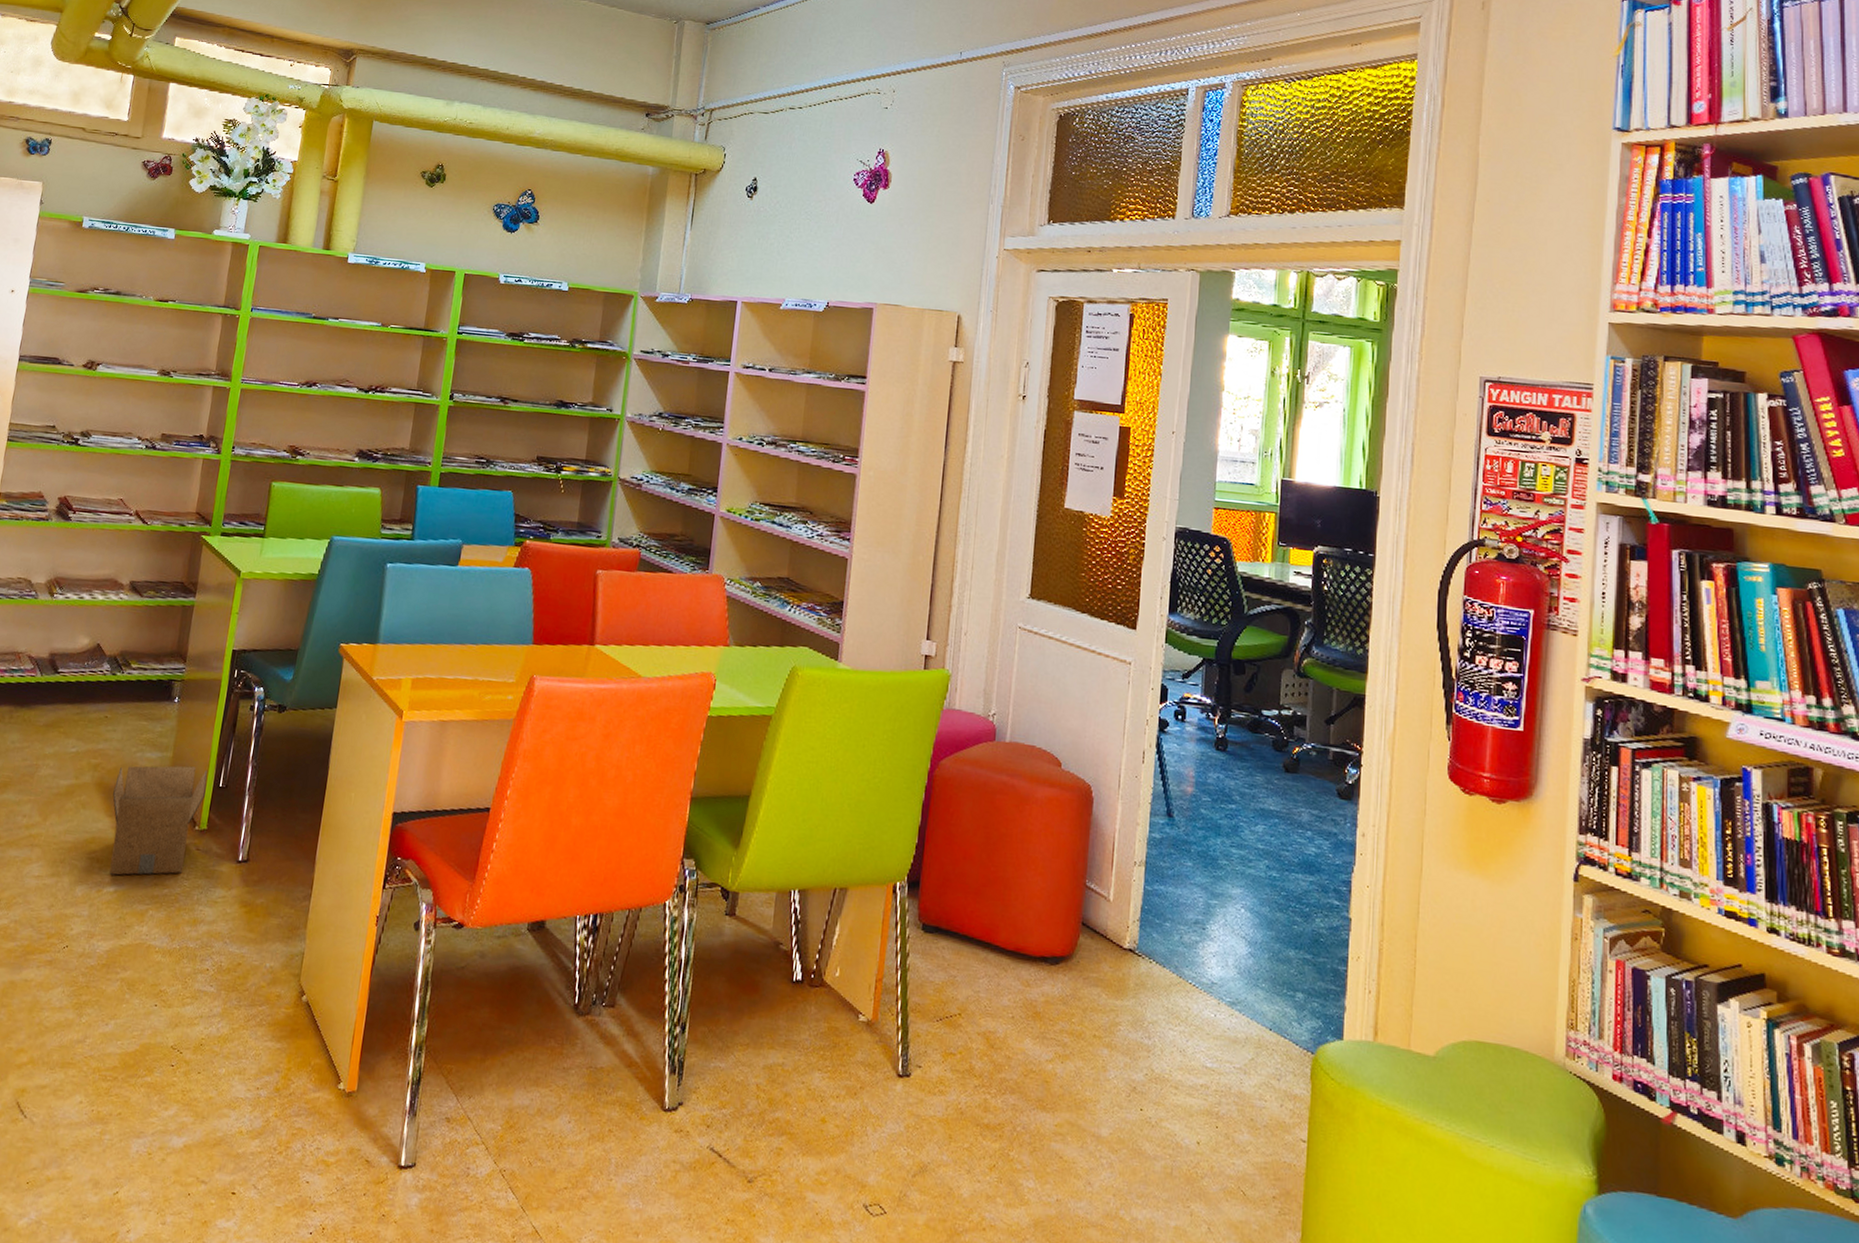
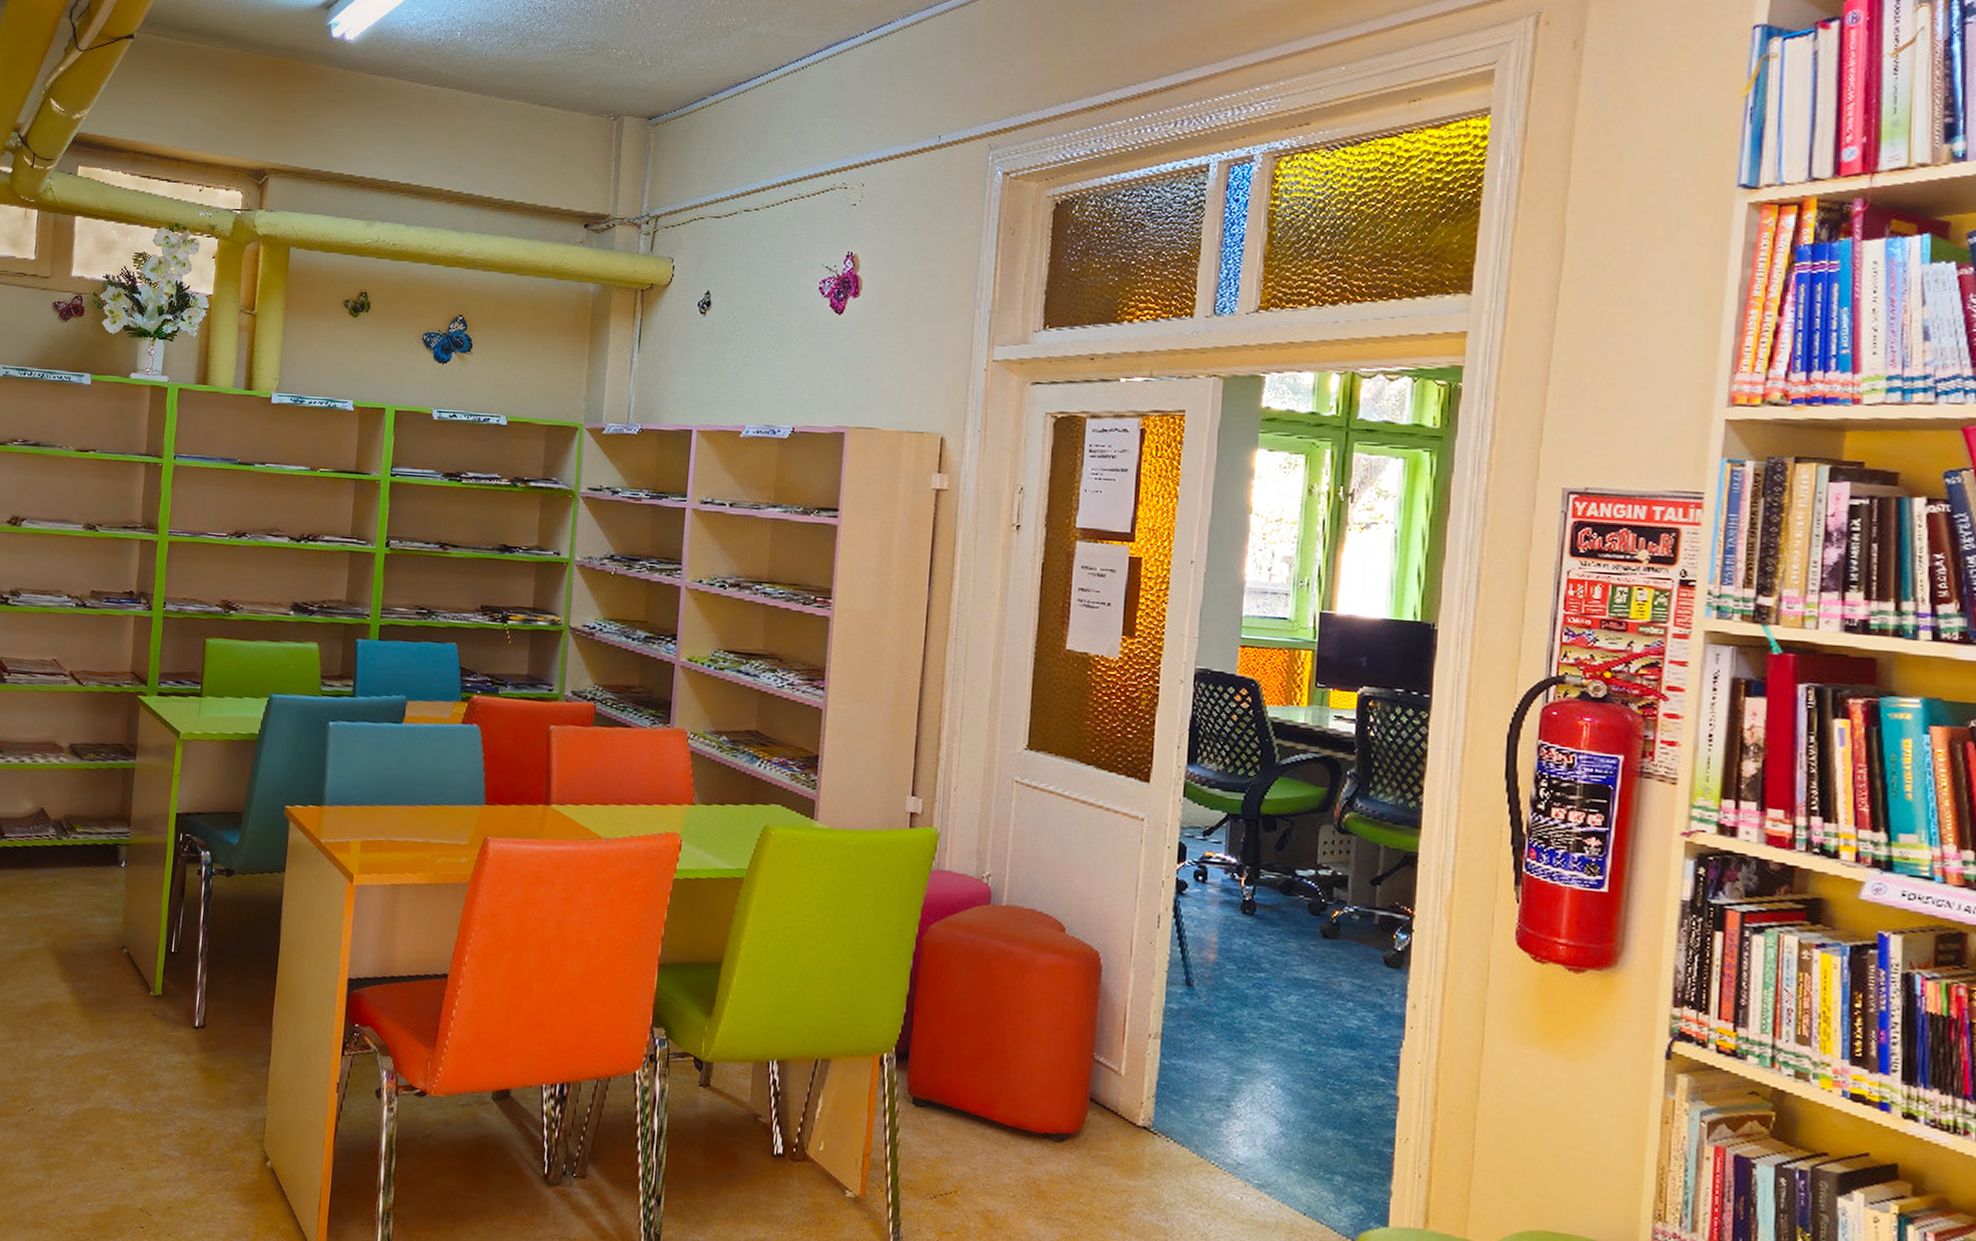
cardboard box: present [109,765,208,875] -> none [67,931,159,1040]

